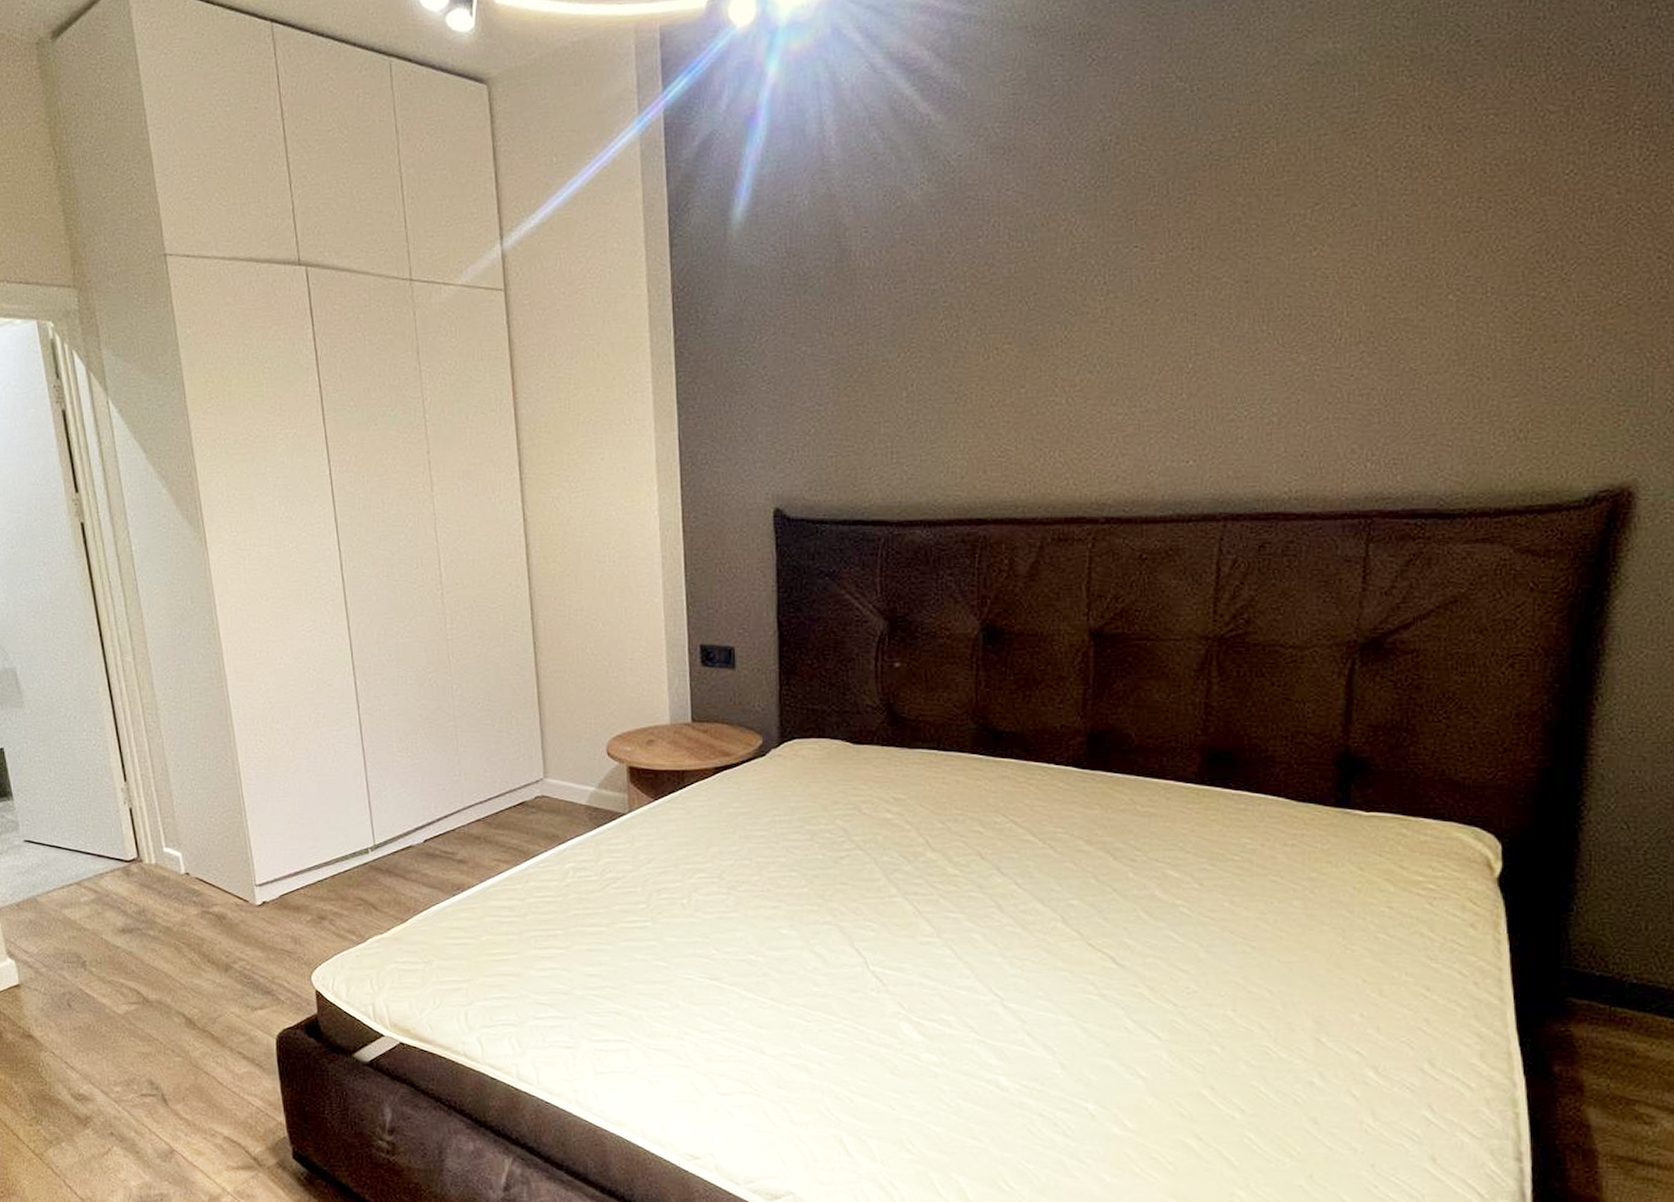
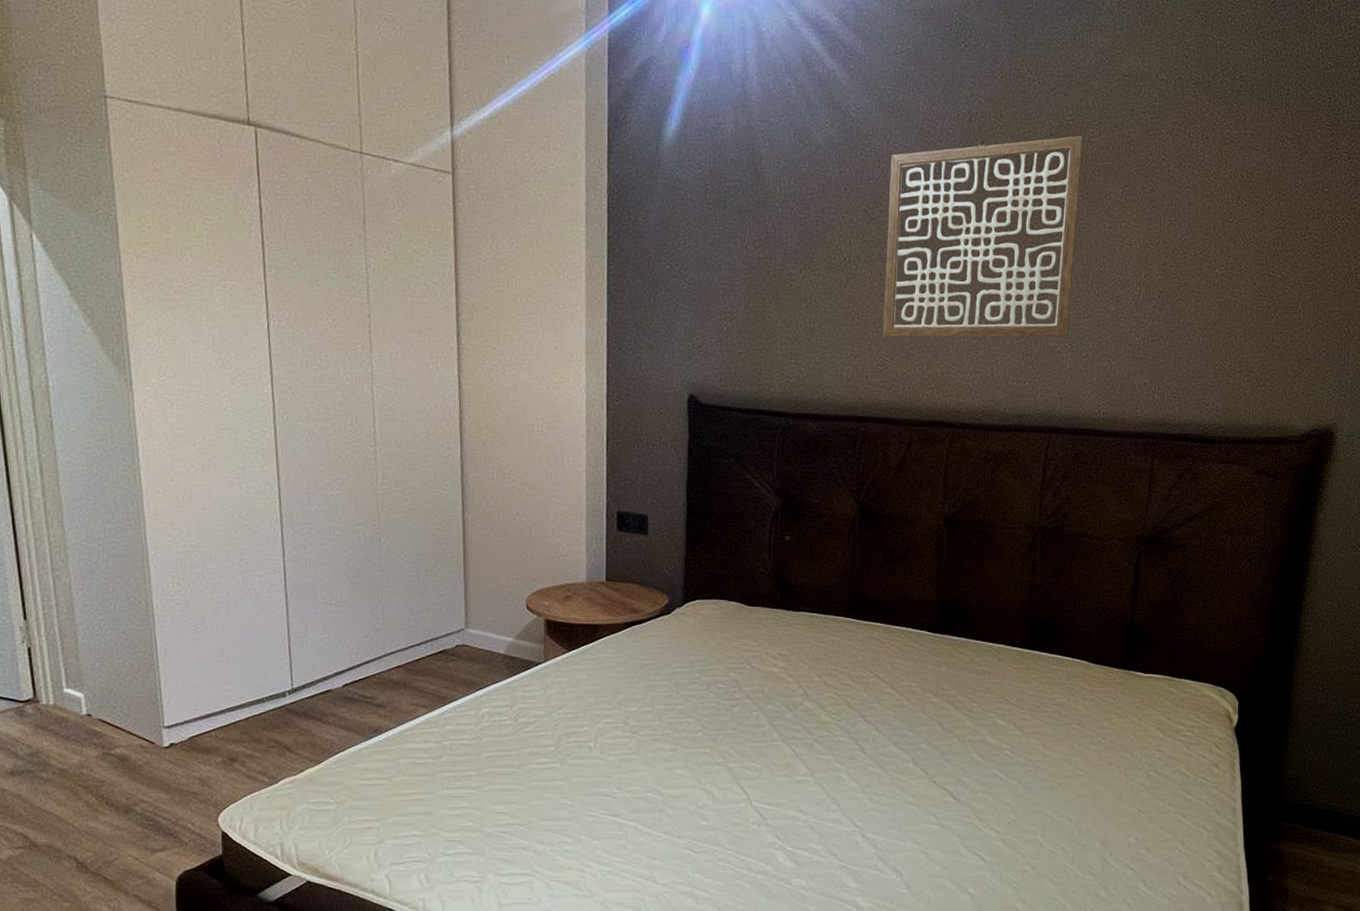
wall art: none [1002,148,1255,422] -> present [883,135,1084,338]

